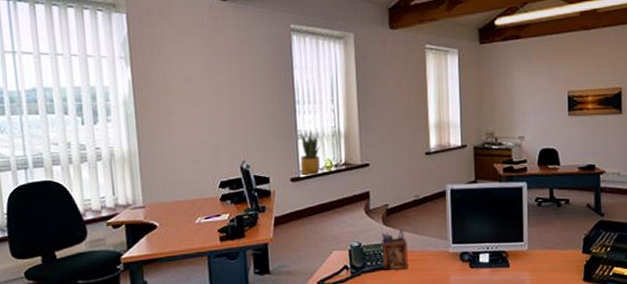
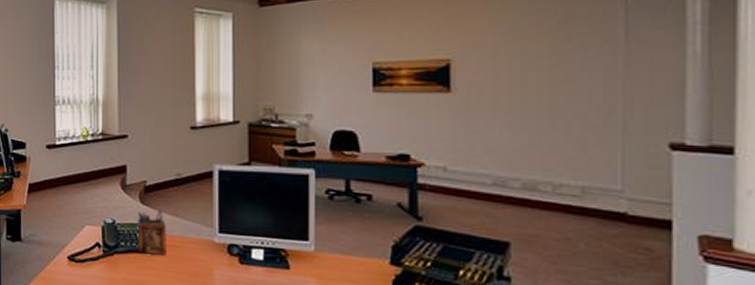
planter: present [300,132,321,176] -> none [56,98,78,144]

